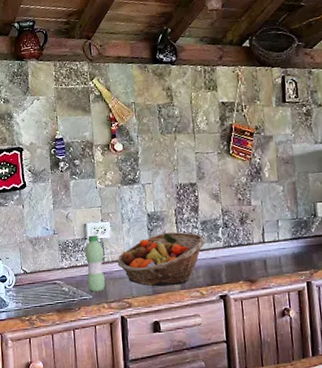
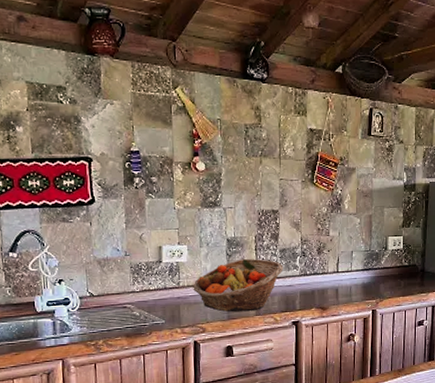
water bottle: present [84,235,106,292] -> none [158,258,180,317]

